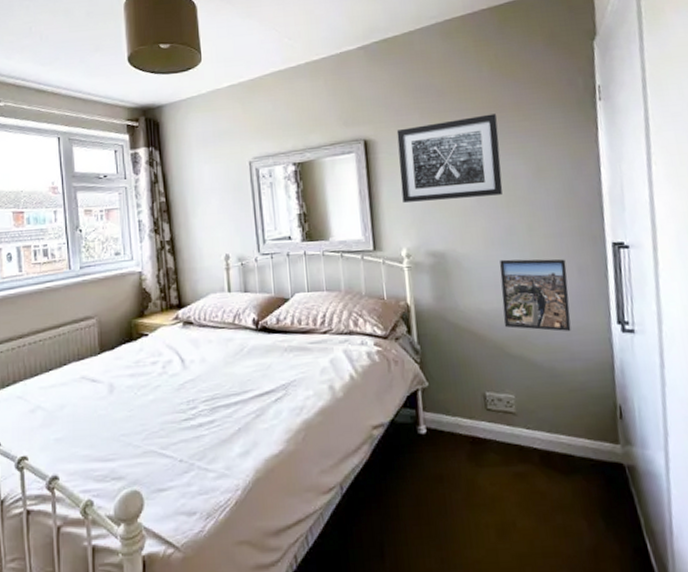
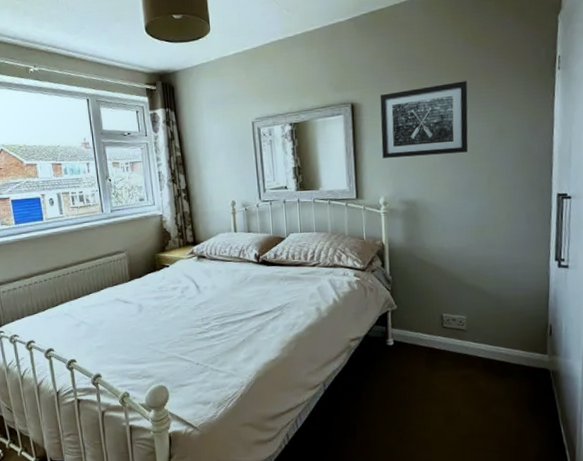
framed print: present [500,259,571,332] -> none [461,207,517,266]

